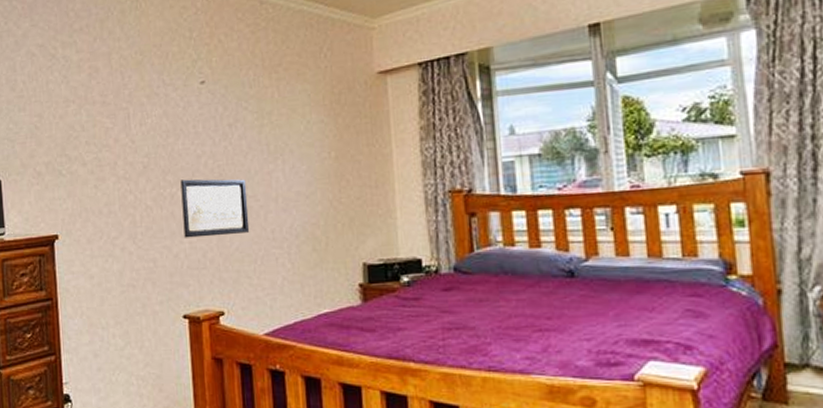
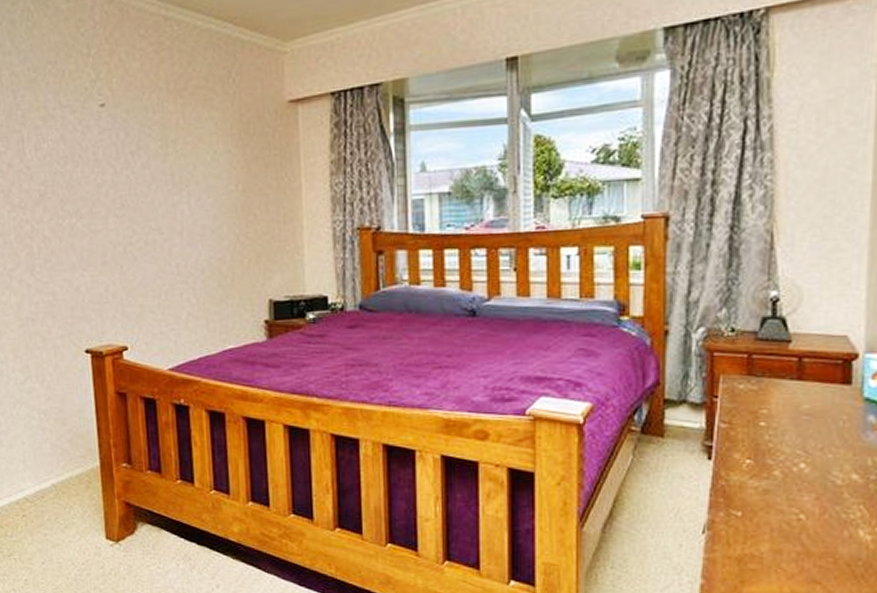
wall art: present [180,179,250,238] -> none [80,209,154,271]

